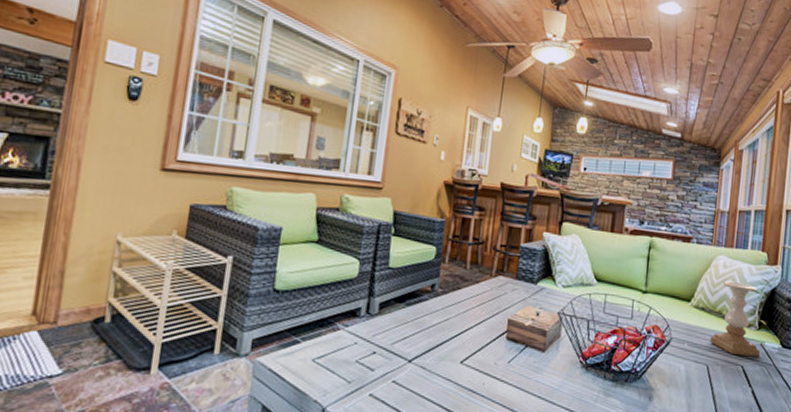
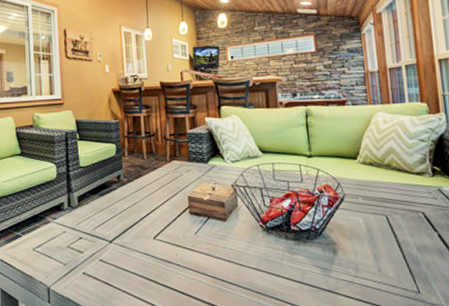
candle holder: present [709,280,760,357] -> none [383,134,439,203]

